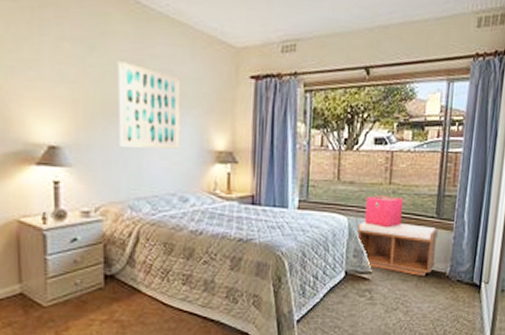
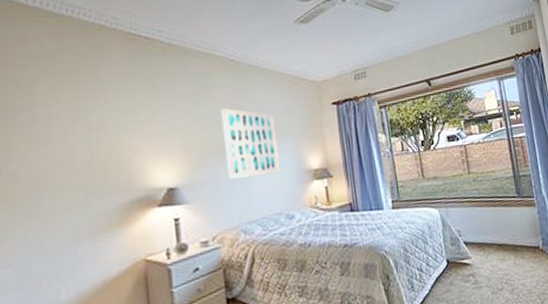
bench: present [357,222,438,277] -> none [449,205,527,254]
storage bin: present [364,195,403,228] -> none [451,184,488,214]

